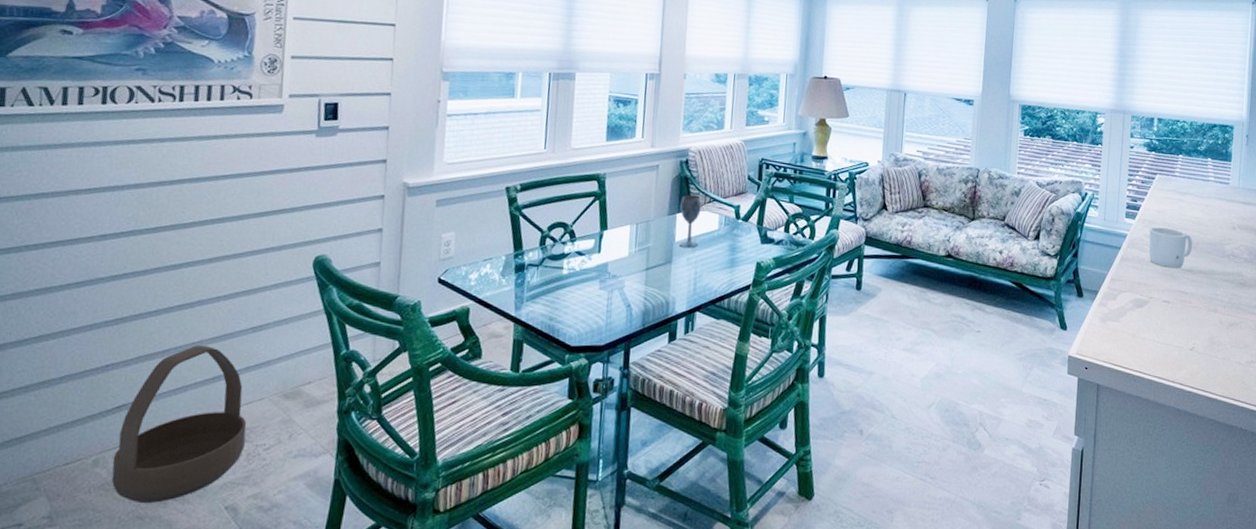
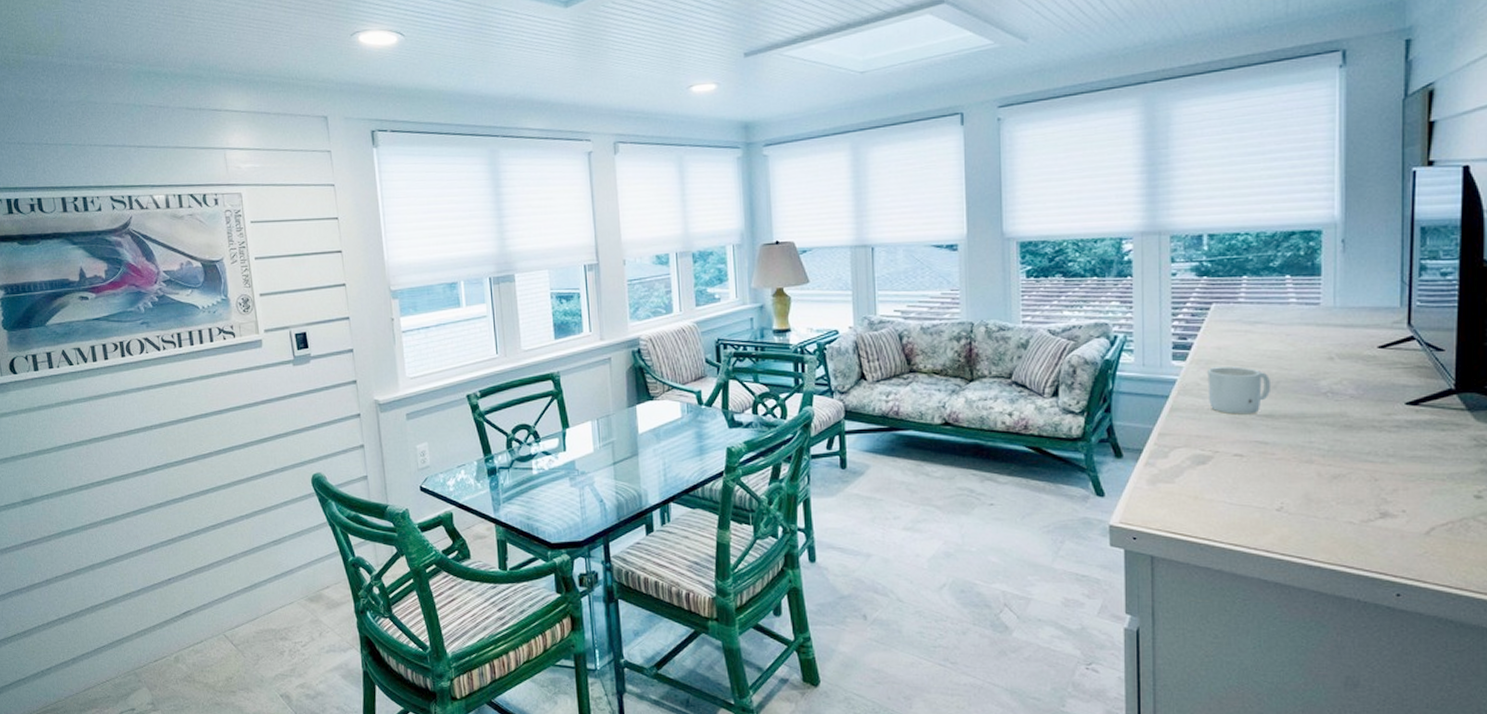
basket: present [111,345,247,503] -> none [188,559,286,692]
wine glass: present [679,194,702,249] -> none [639,384,663,439]

